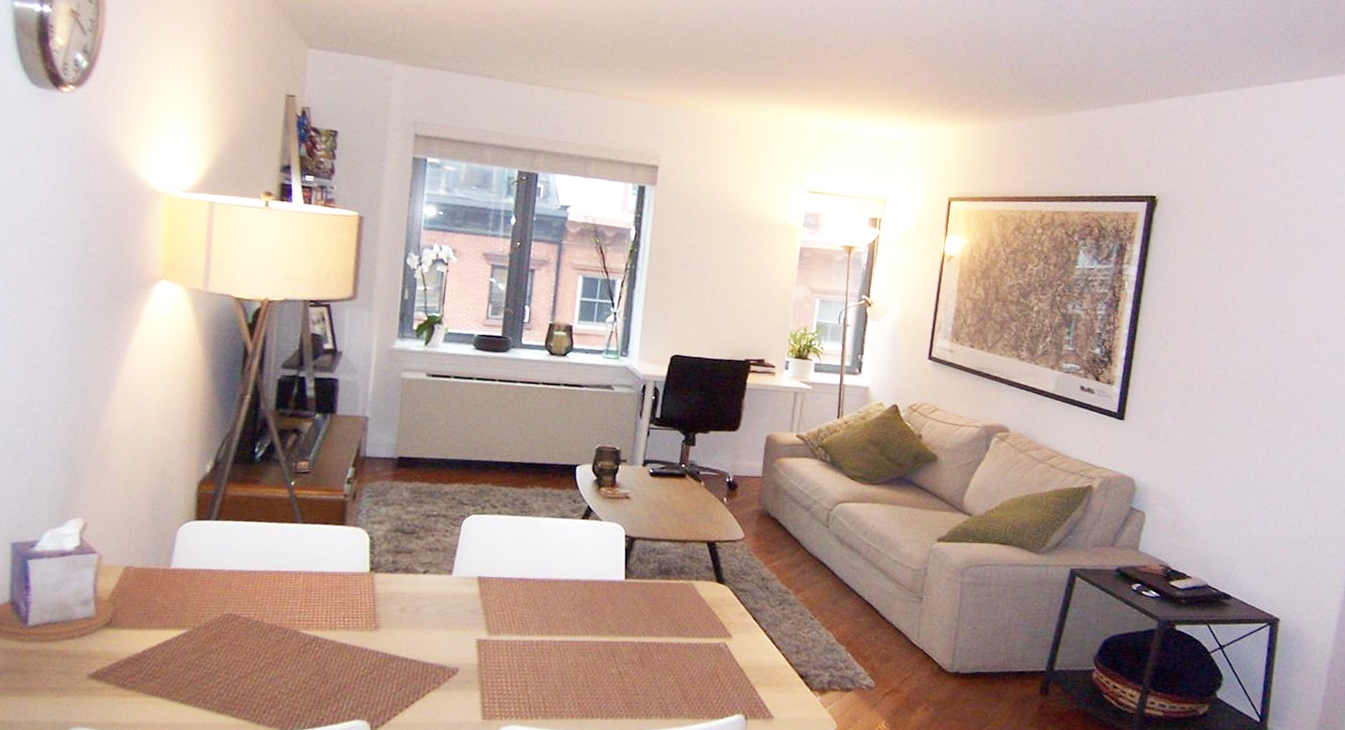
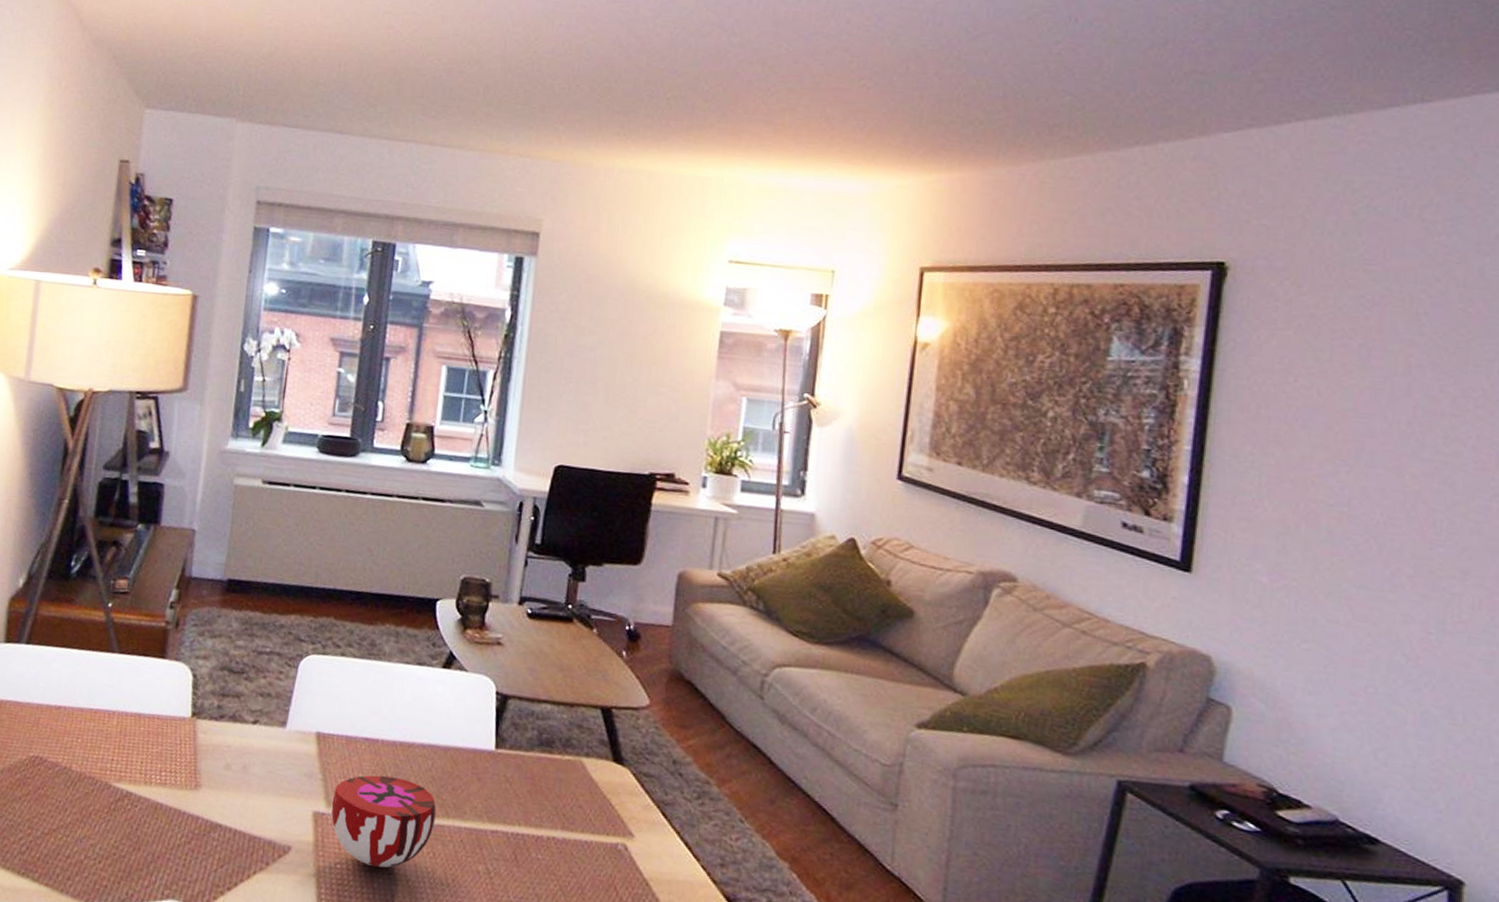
decorative bowl: none [491,606,578,678] -> present [330,775,437,868]

